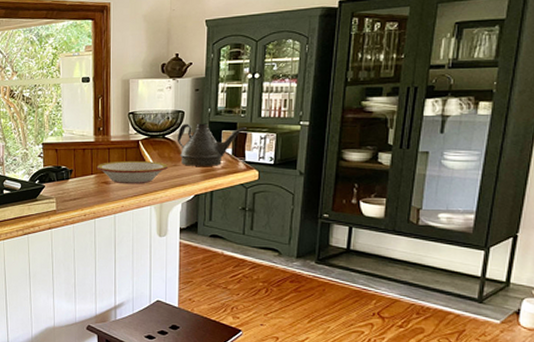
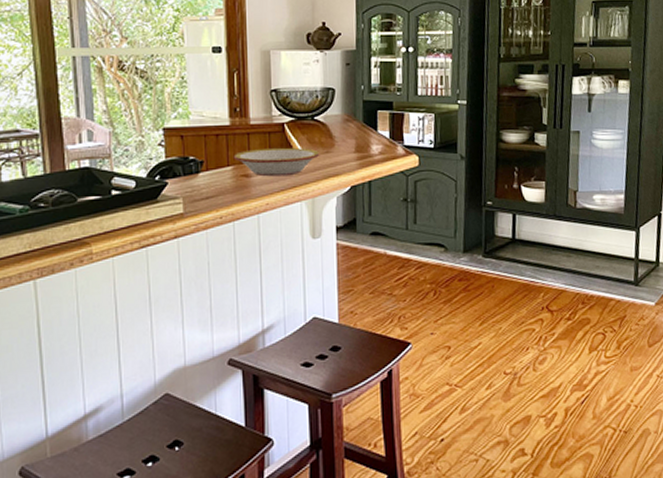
teapot: present [177,123,247,166] -> none [328,102,404,153]

